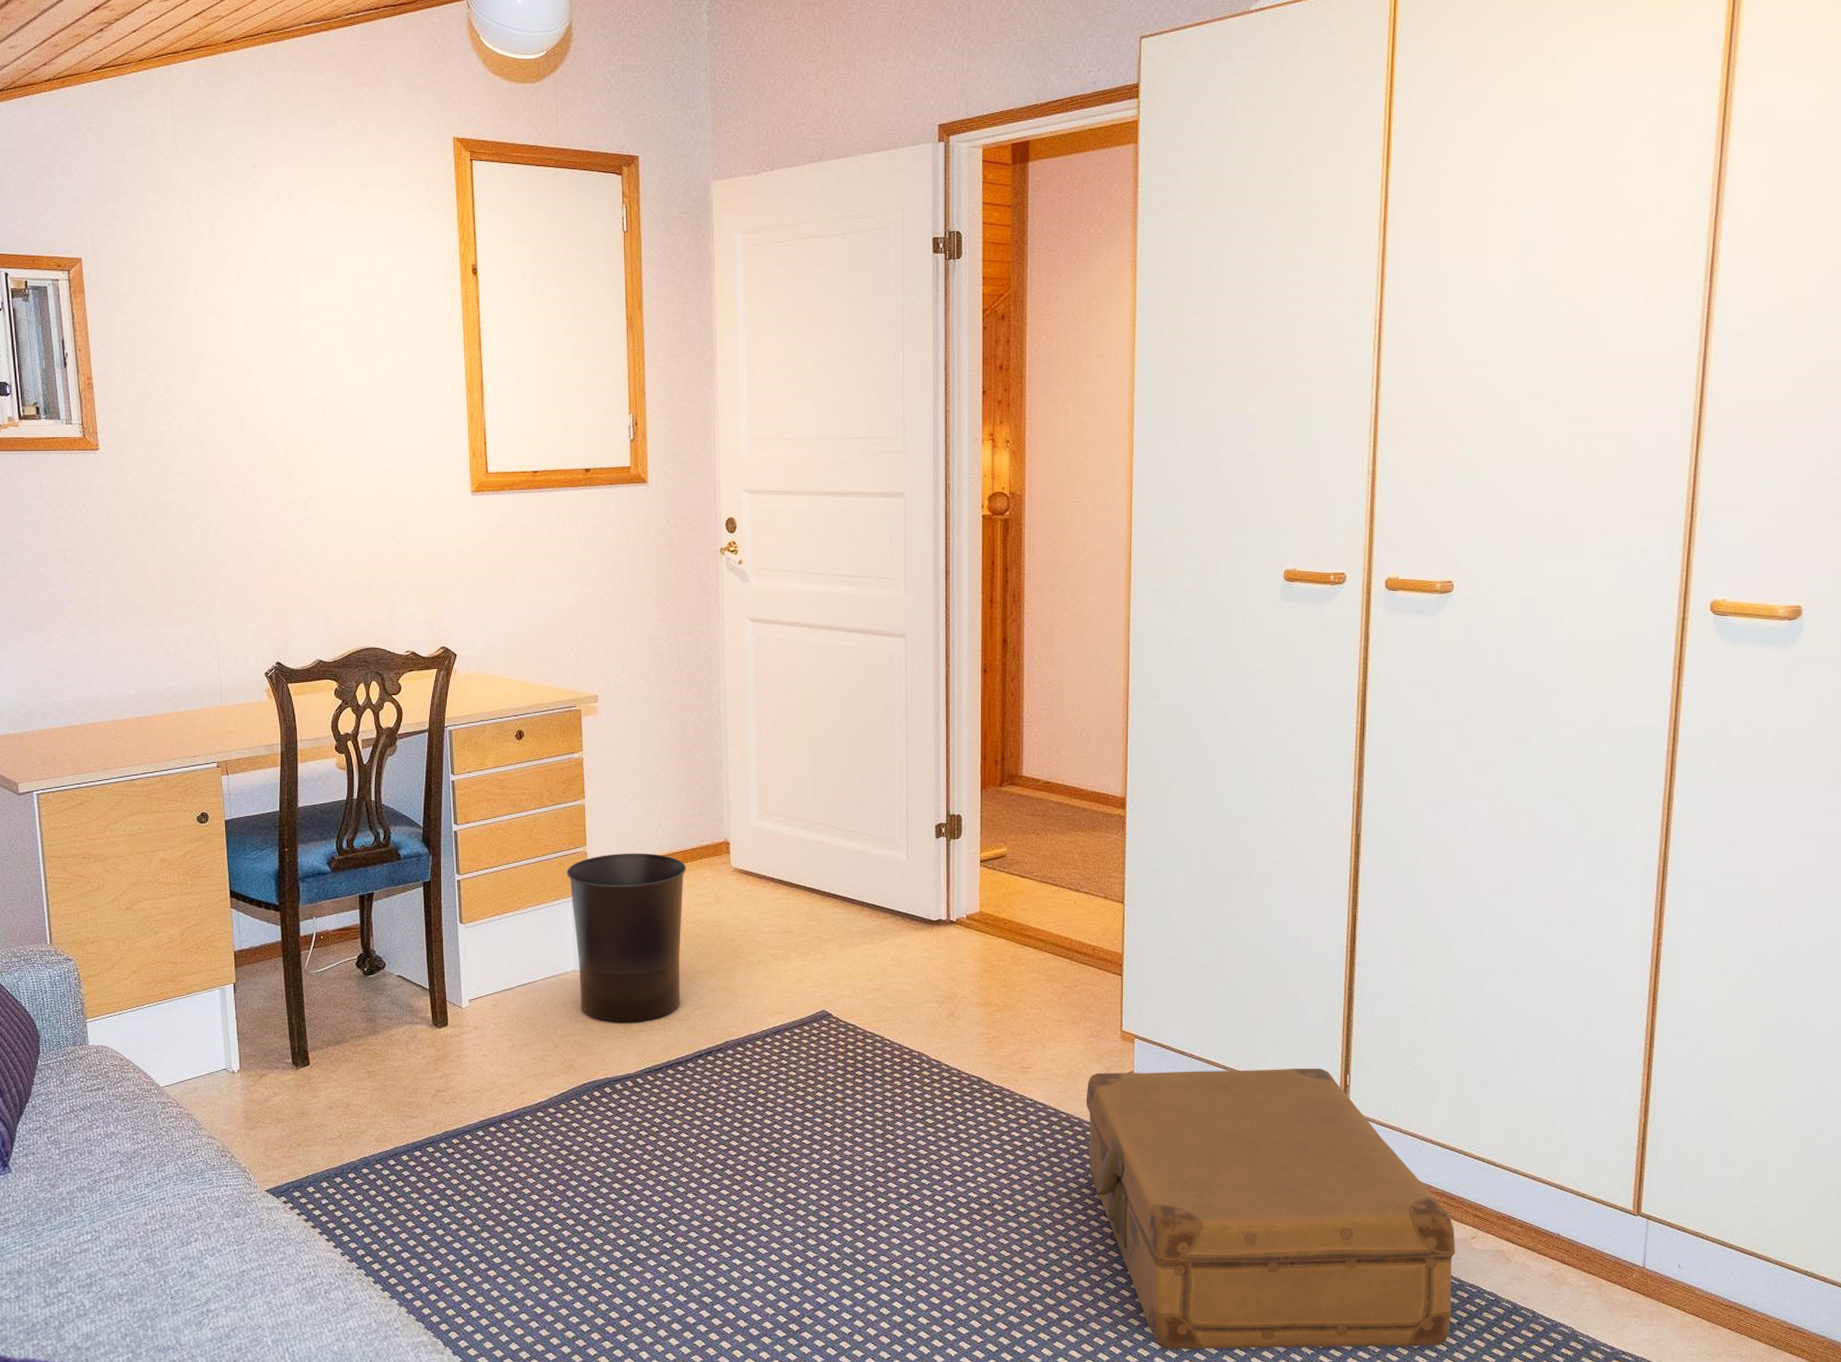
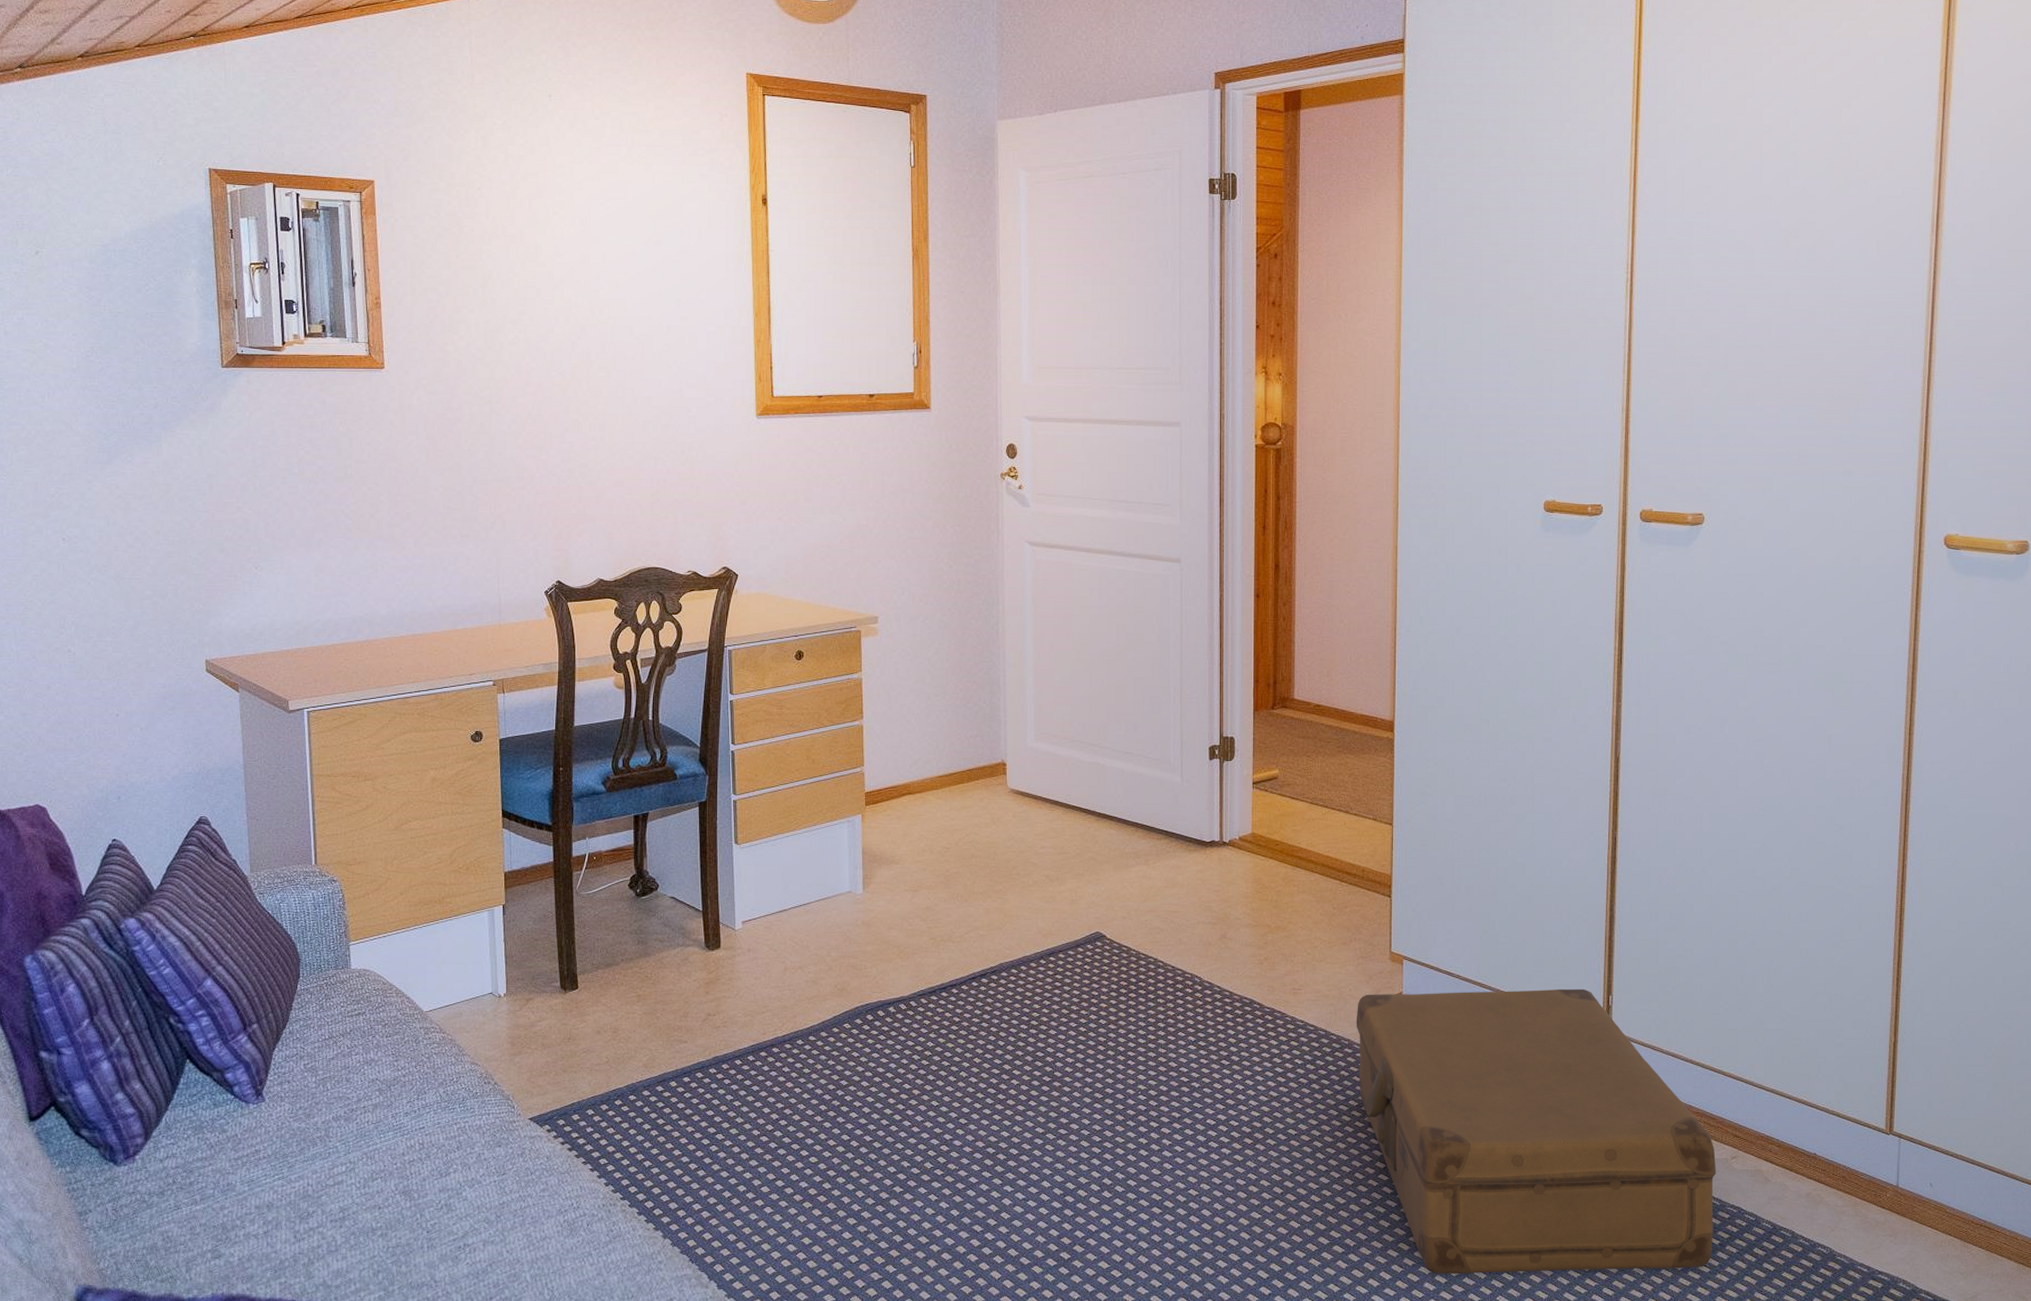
waste bin: present [567,853,686,1023] -> none [844,773,963,945]

